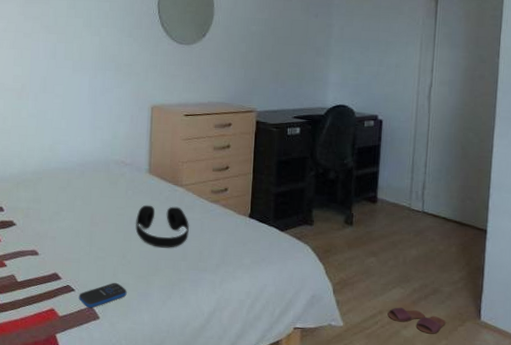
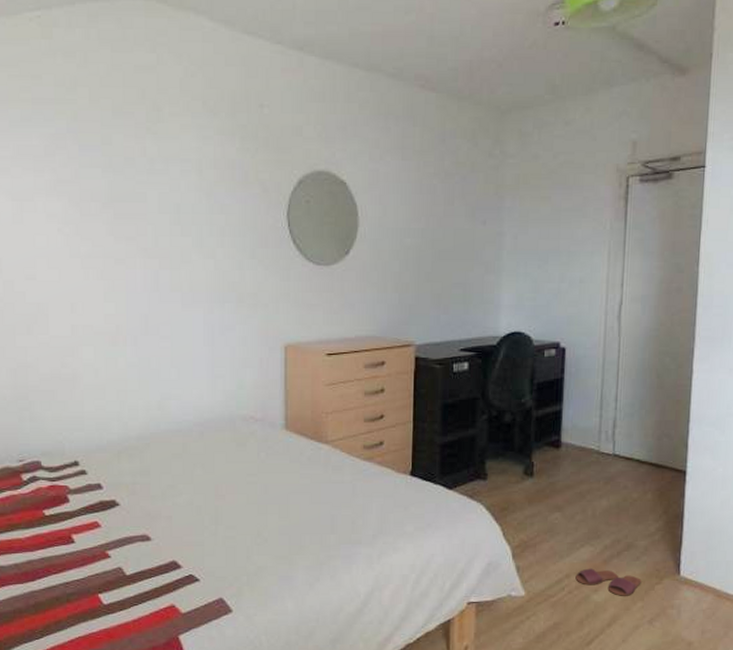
mobile phone: present [78,282,127,308] -> none [205,566,265,601]
headphones: present [135,205,190,248] -> none [272,468,339,520]

